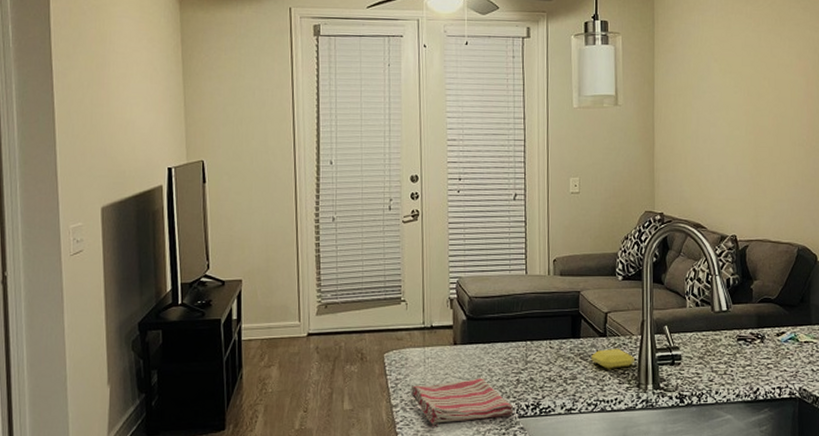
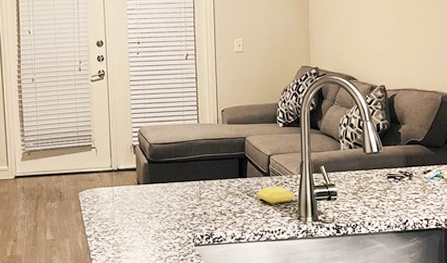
dish towel: present [411,378,513,426] -> none [103,212,189,253]

